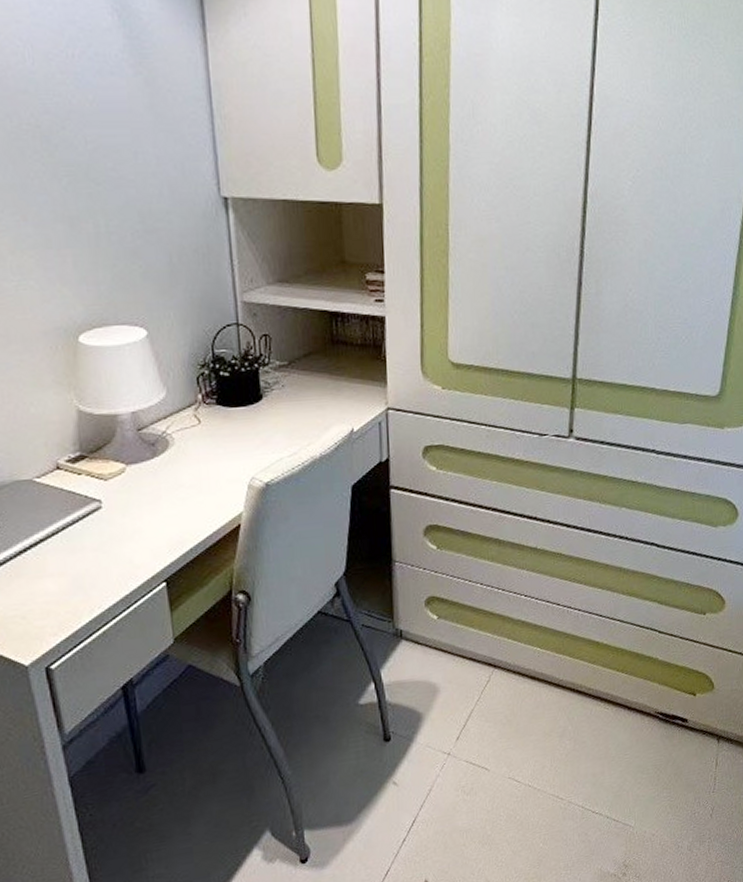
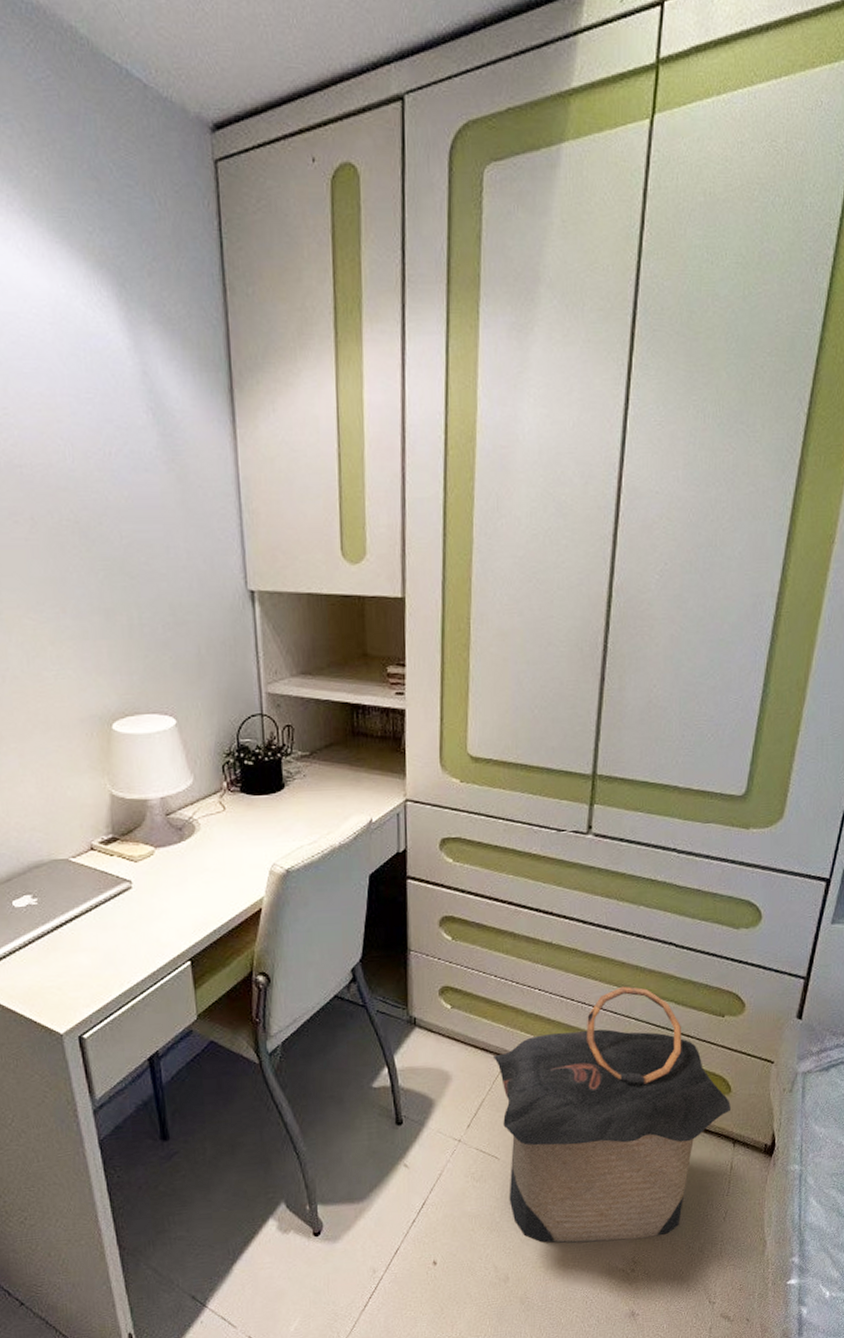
laundry hamper: none [481,588,714,853] -> present [494,986,731,1243]

